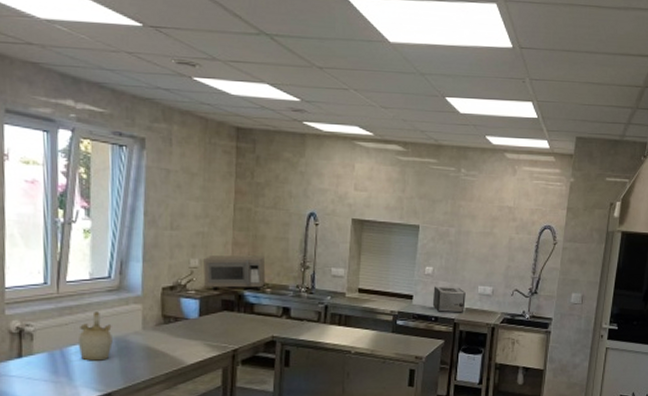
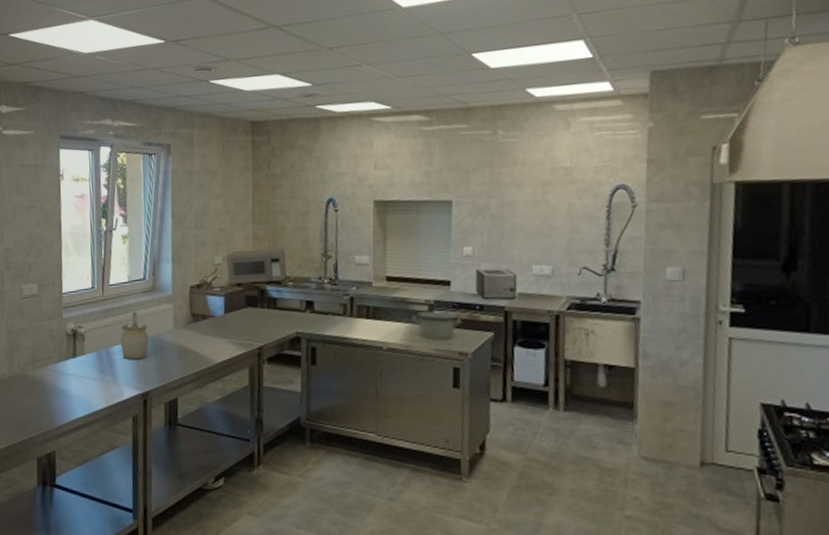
saucepan: none [378,320,419,347] -> present [411,310,462,342]

